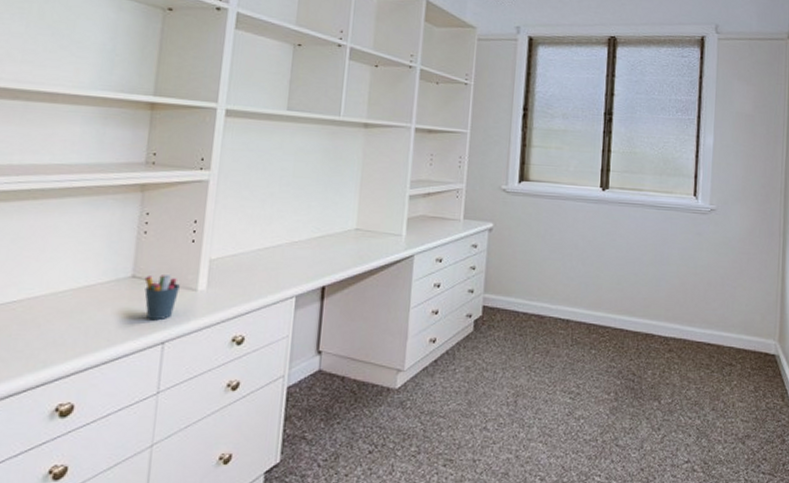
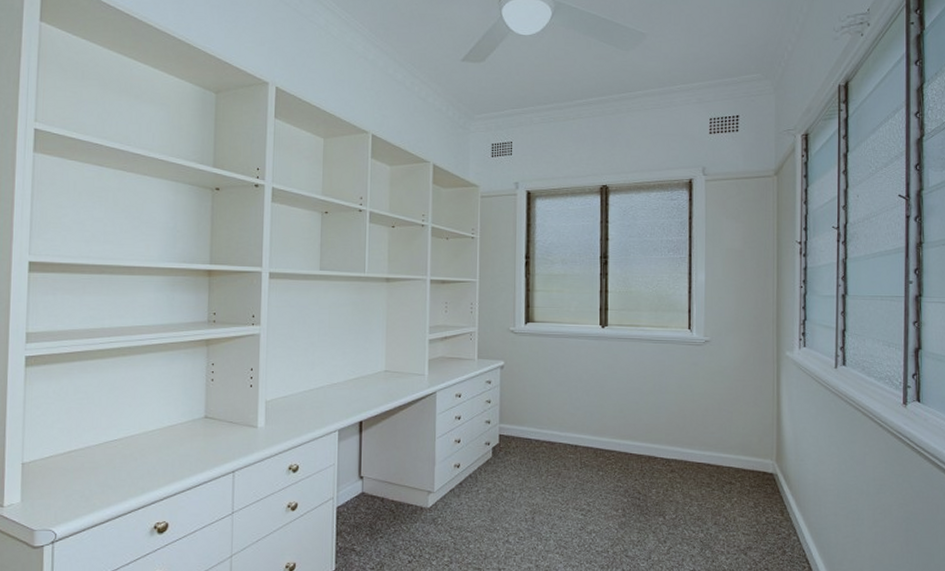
pen holder: present [144,275,180,321] -> none [215,415,243,453]

